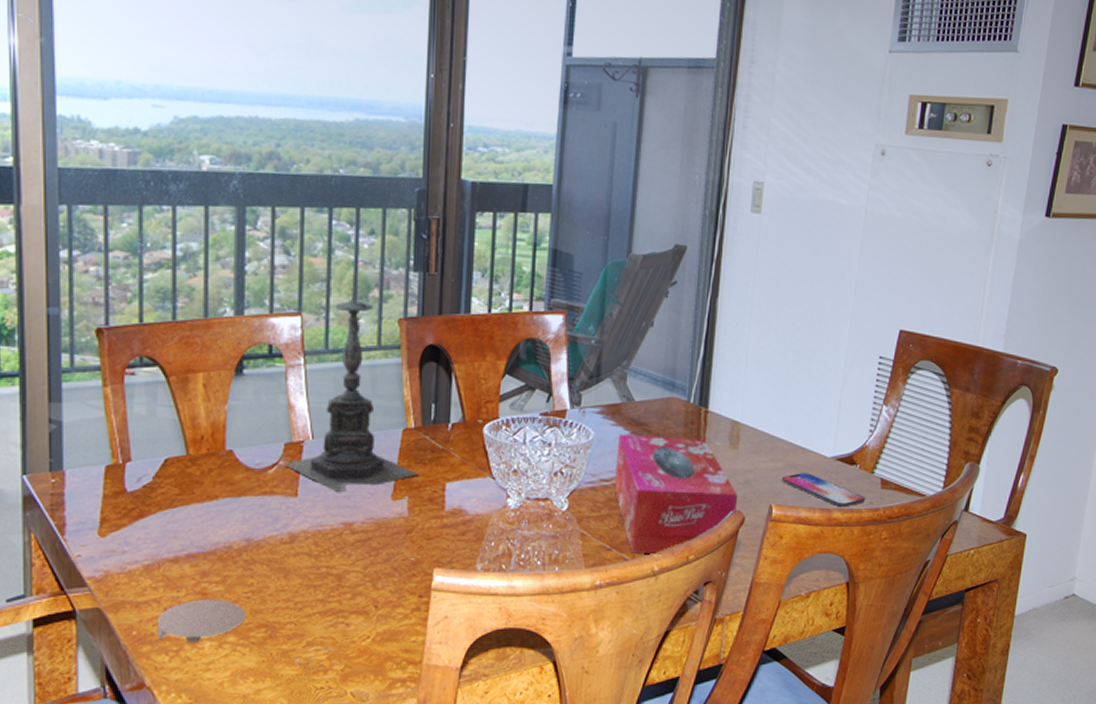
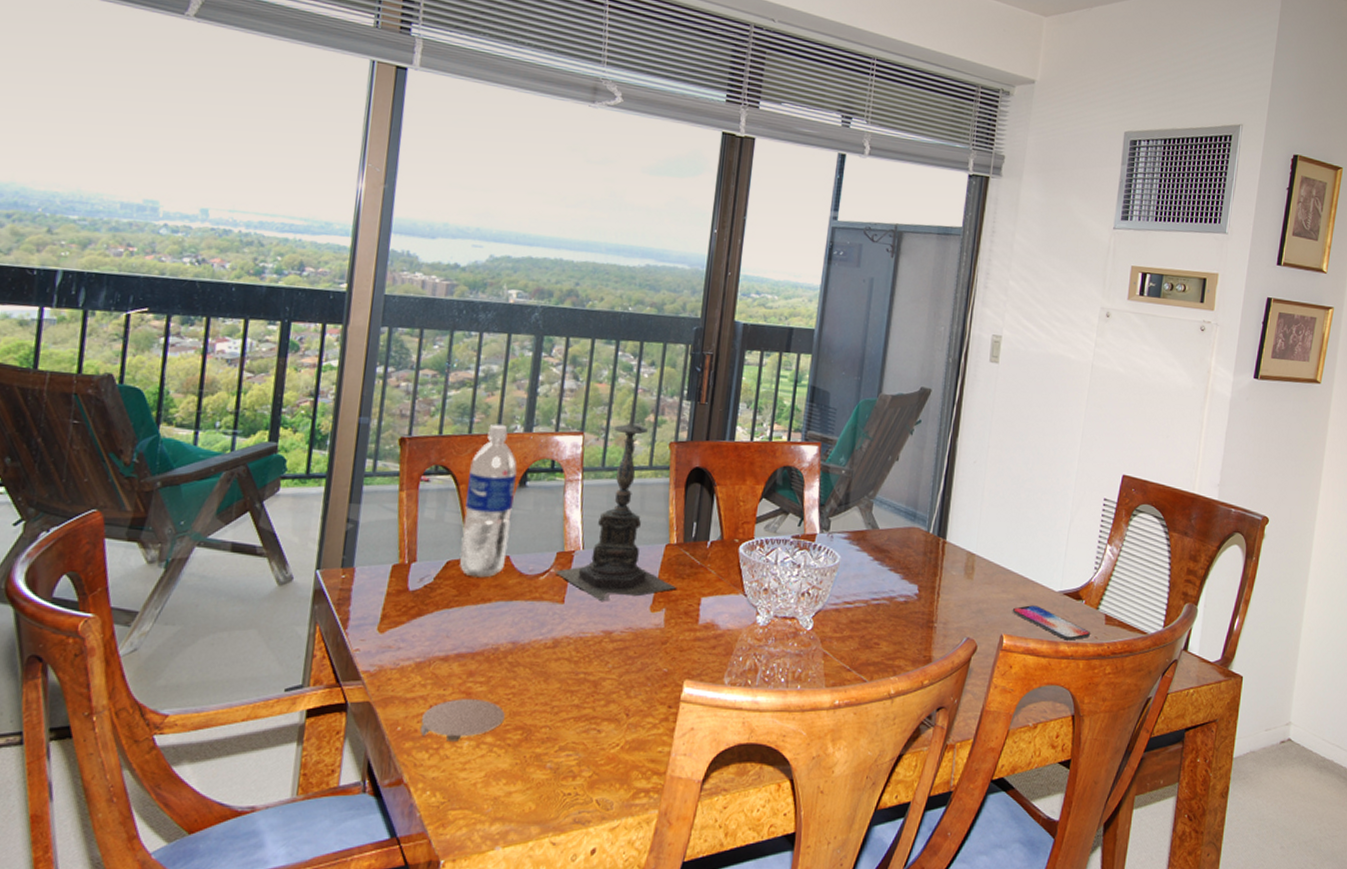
water bottle: none [178,308,231,474] -> present [459,424,517,578]
tissue box: present [614,434,738,555] -> none [856,559,972,678]

